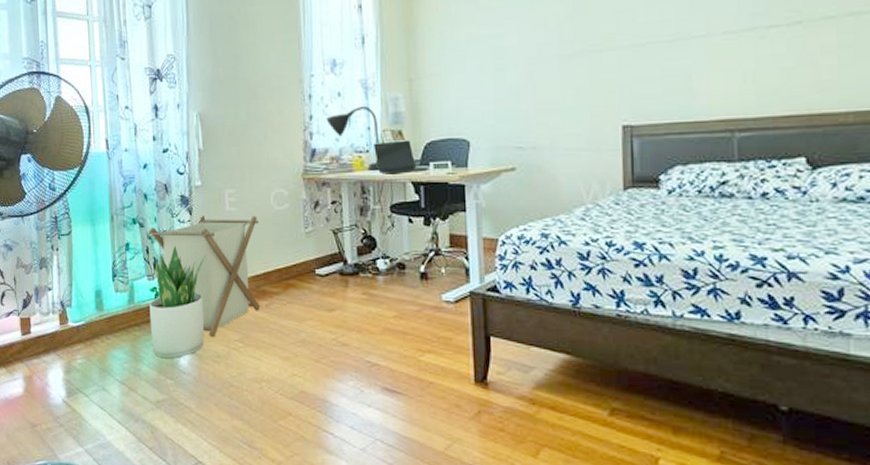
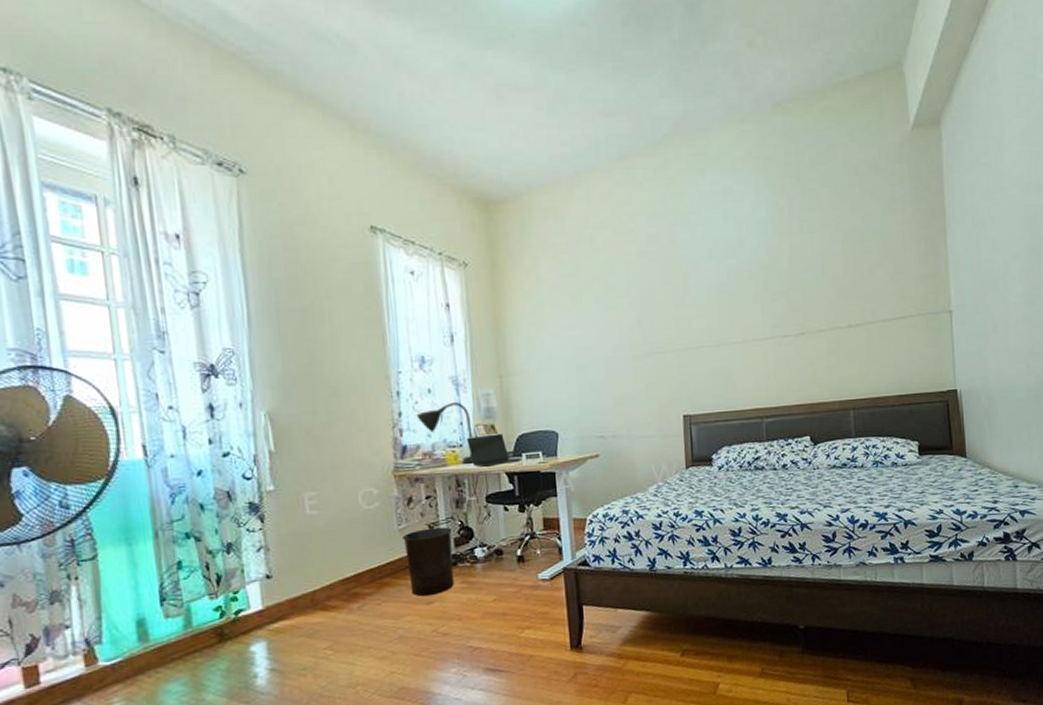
laundry basket: present [147,215,260,338] -> none [206,517,351,650]
planter: present [149,245,205,359] -> none [213,557,286,683]
waste bin: none [309,234,356,302] -> present [403,527,454,596]

